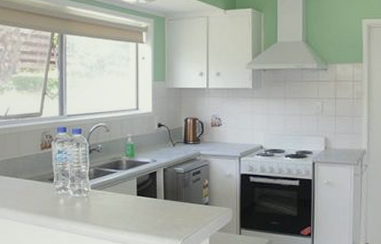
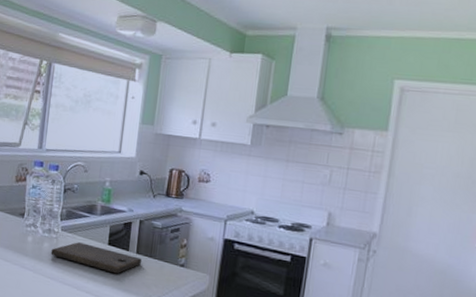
cutting board: none [84,198,169,221] -> present [51,242,141,274]

